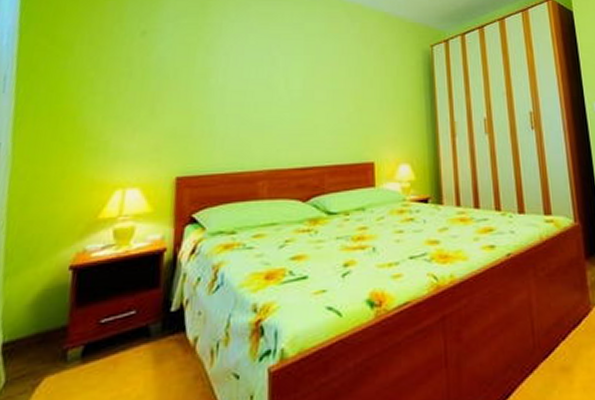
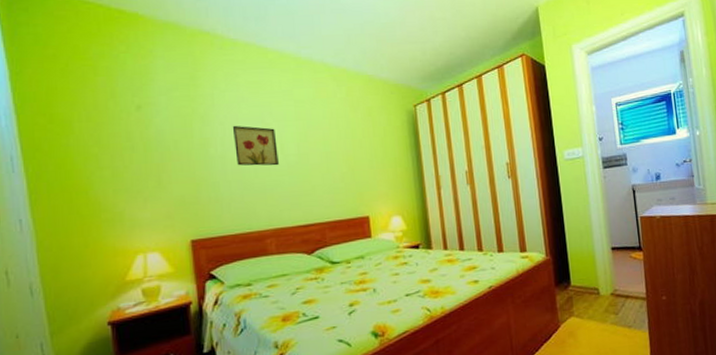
wall art: none [236,56,282,101] -> present [232,125,279,166]

